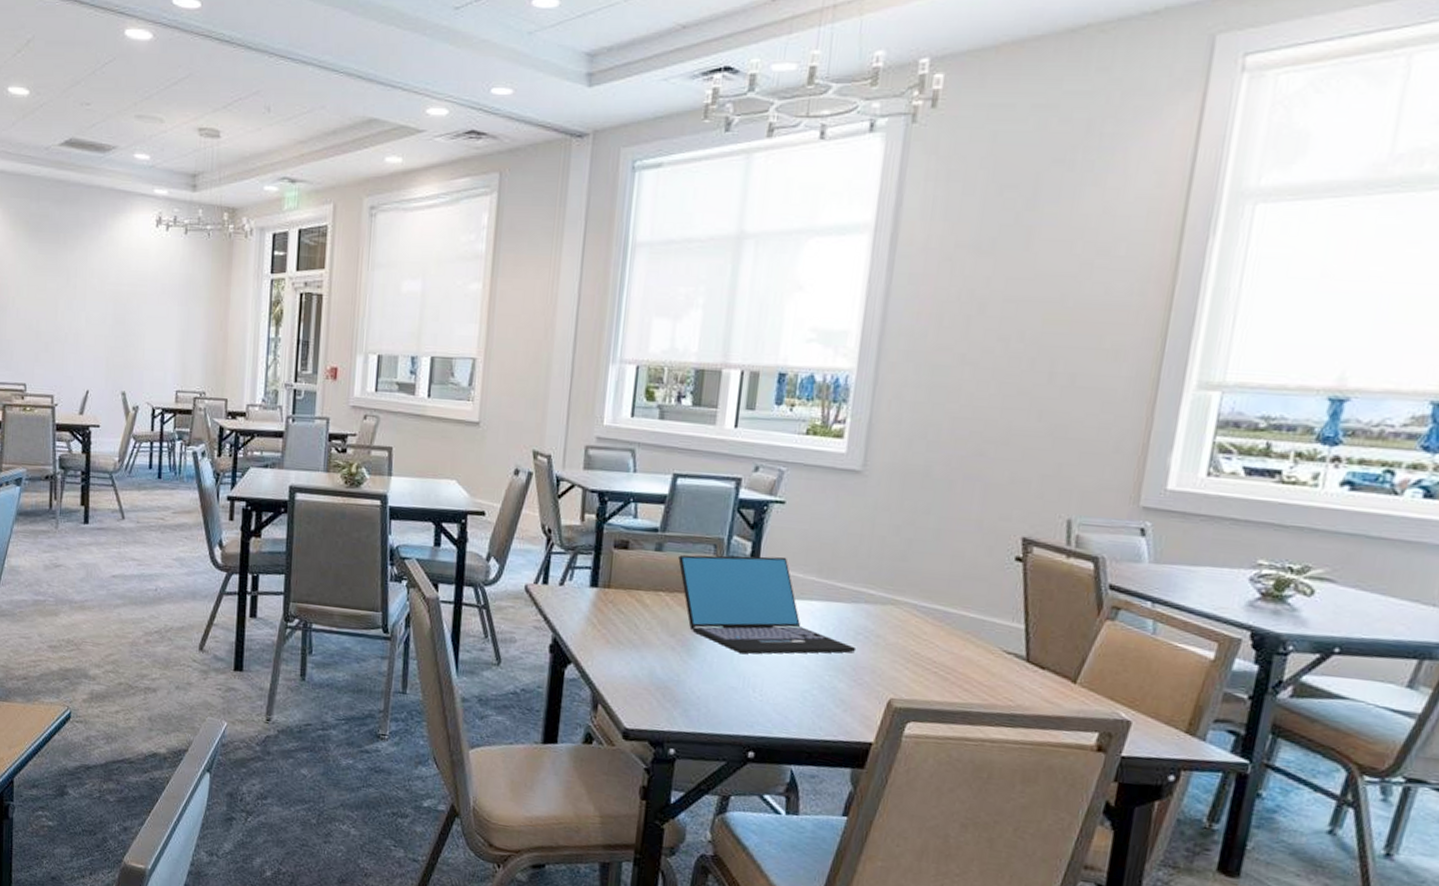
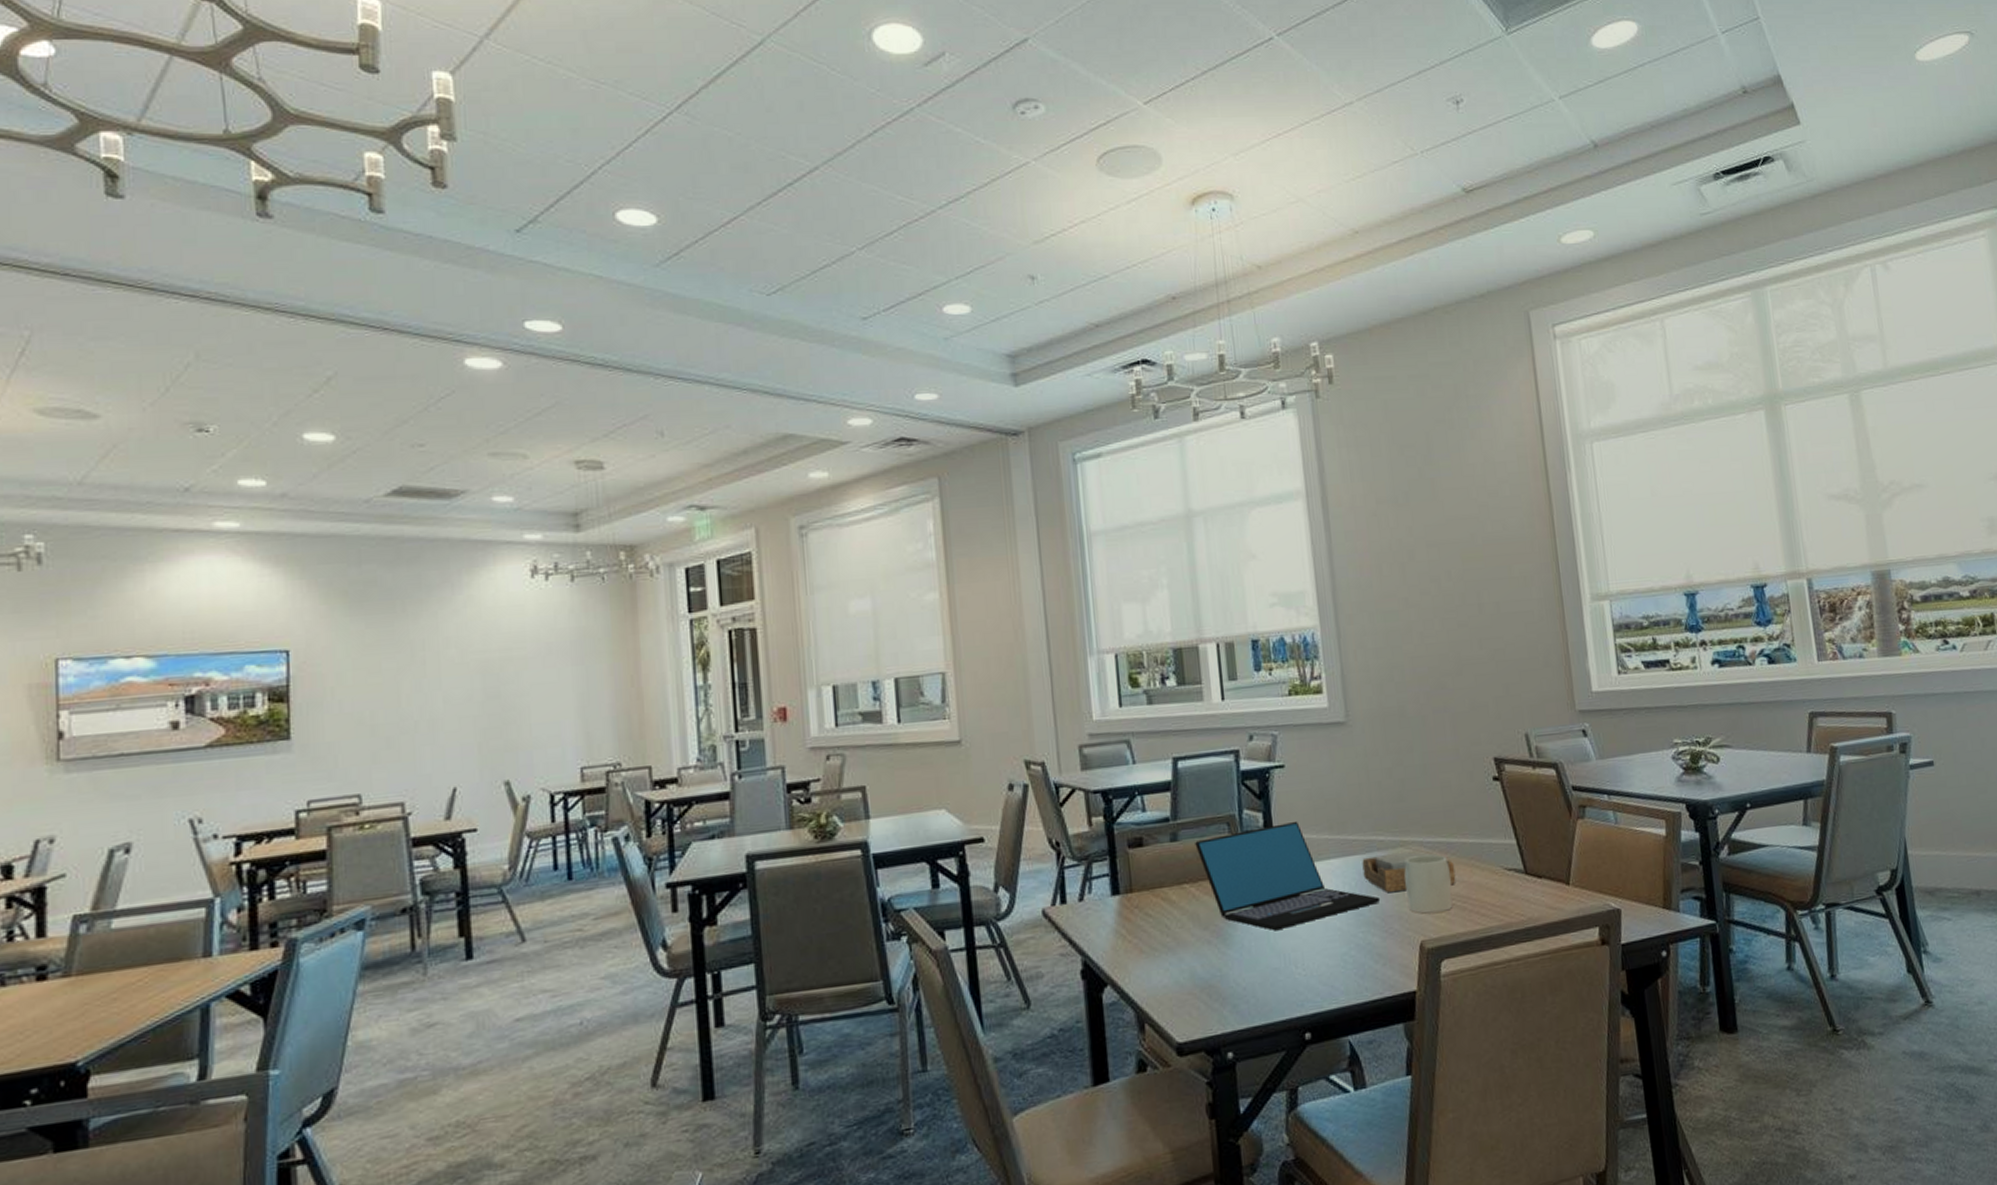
napkin holder: none [843,607,947,654] -> present [1362,850,1456,893]
mug: none [884,616,941,678] -> present [1404,854,1453,915]

